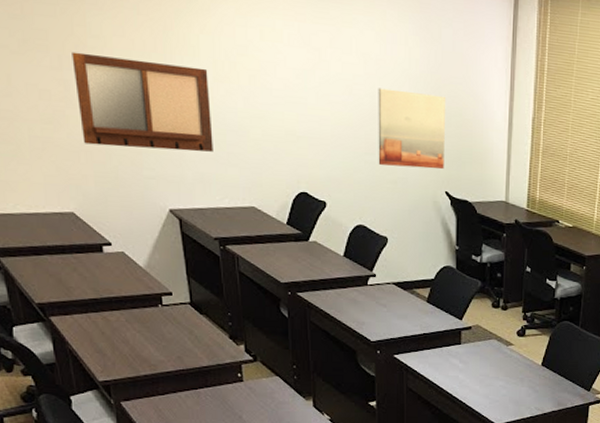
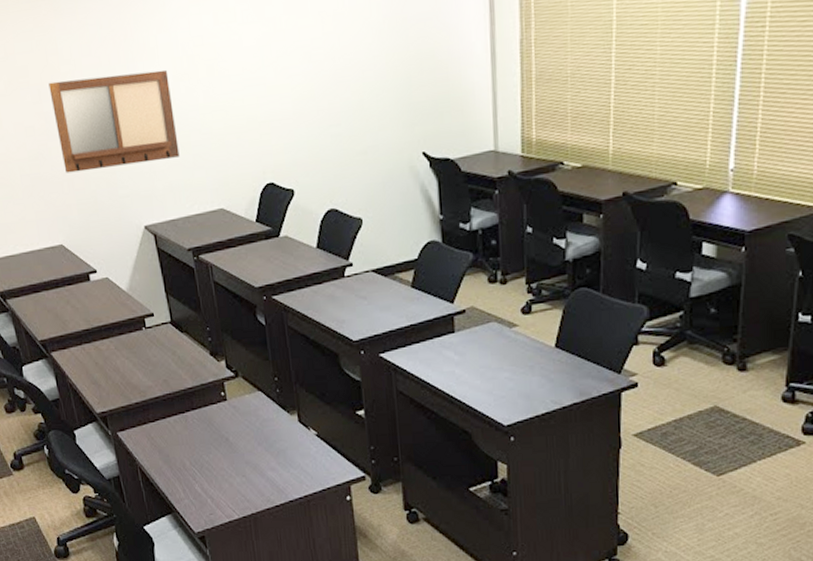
wall art: present [378,88,446,170] -> none [338,38,419,136]

